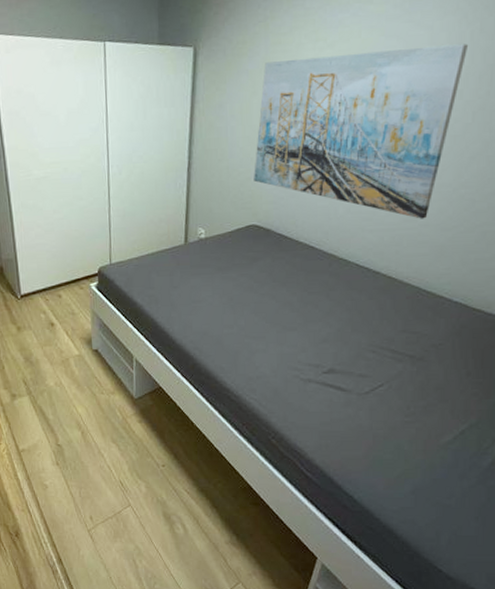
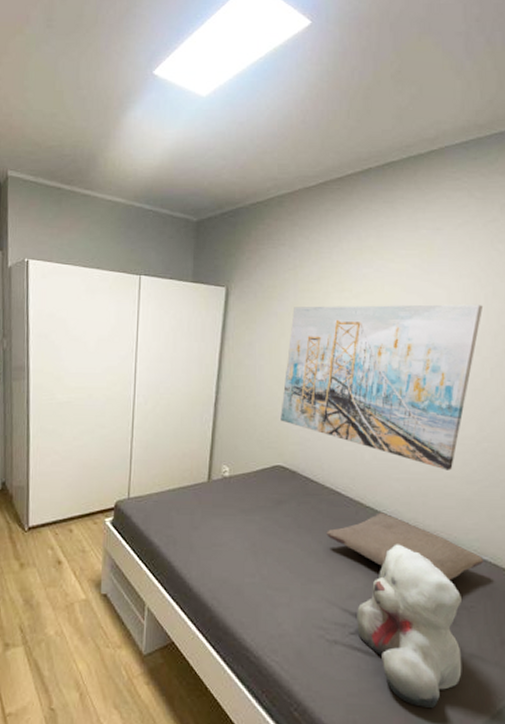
pillow: none [301,263,455,322] -> present [327,512,484,581]
teddy bear: none [330,291,430,433] -> present [357,544,462,709]

